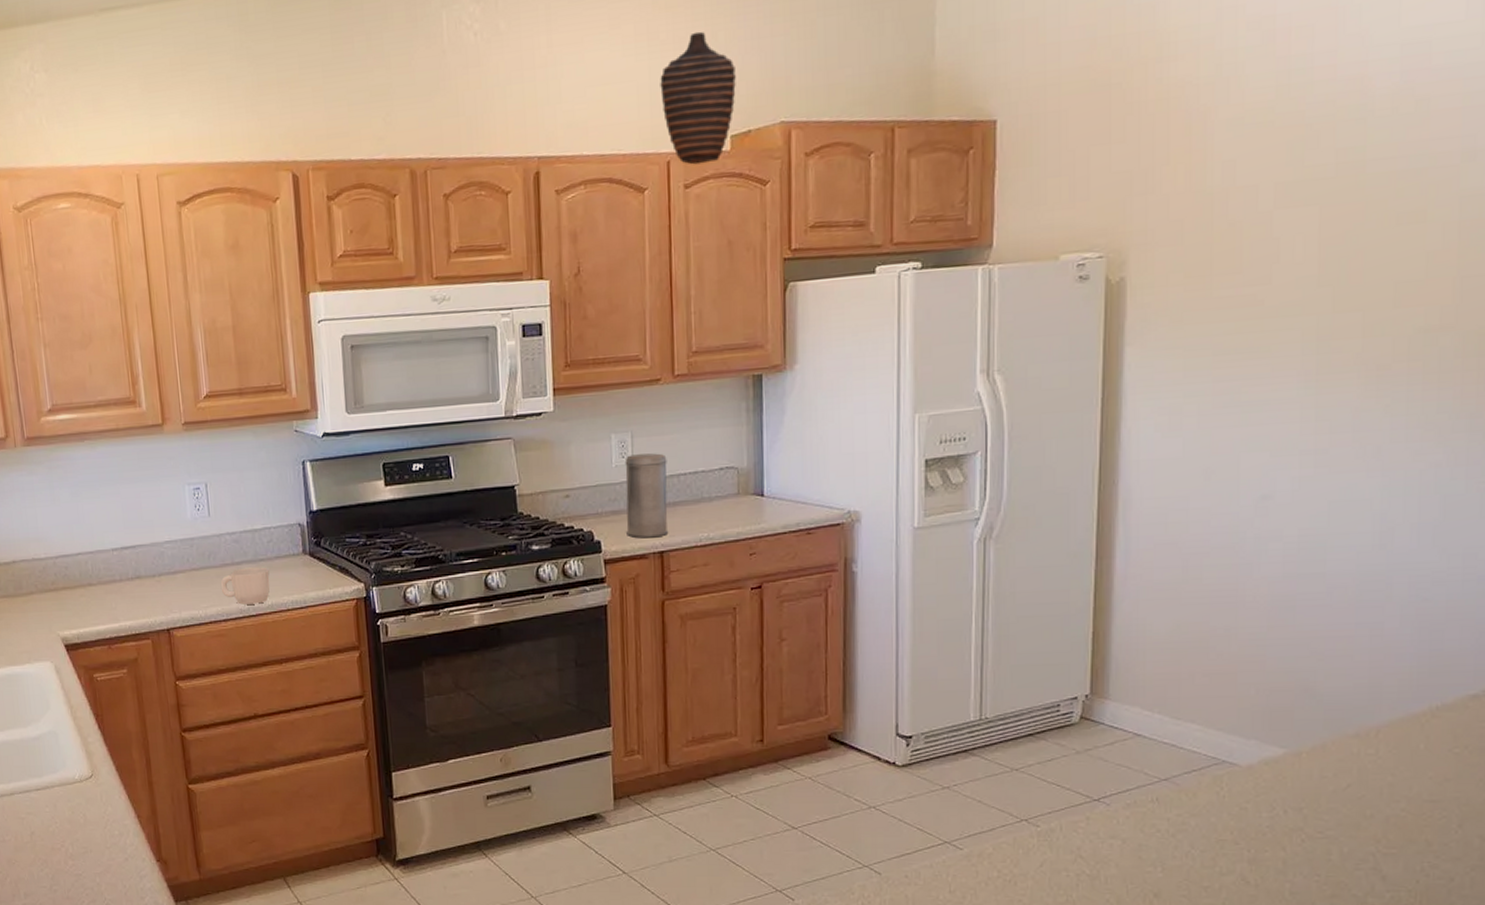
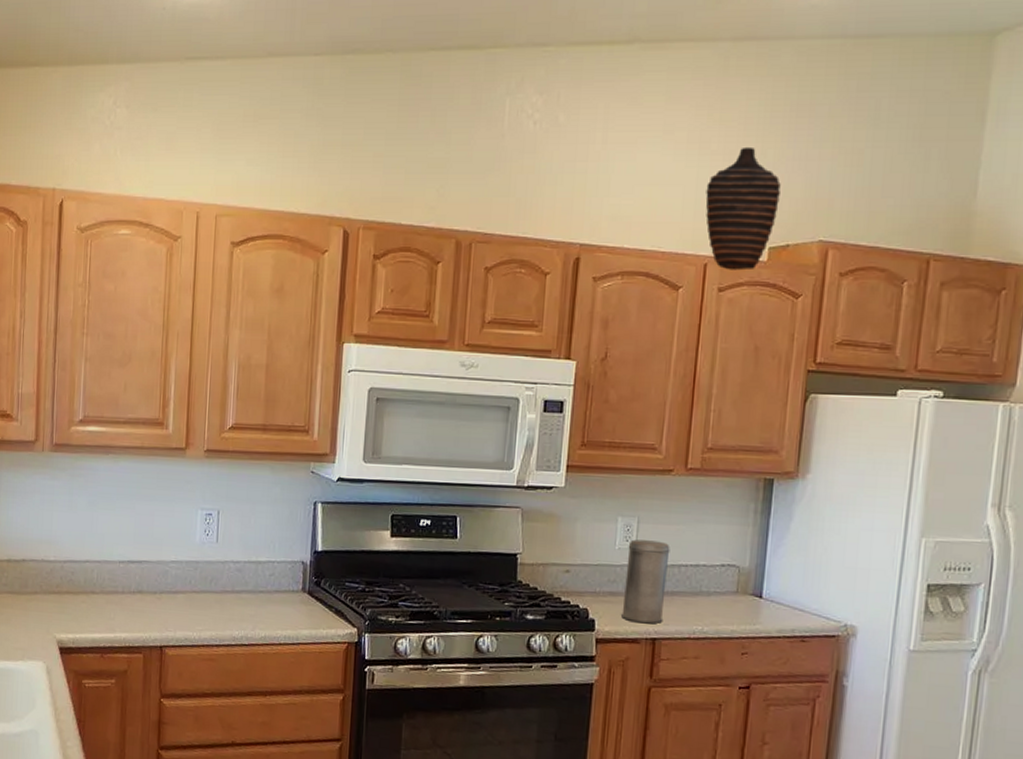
mug: present [220,567,270,605] -> none [218,597,267,634]

